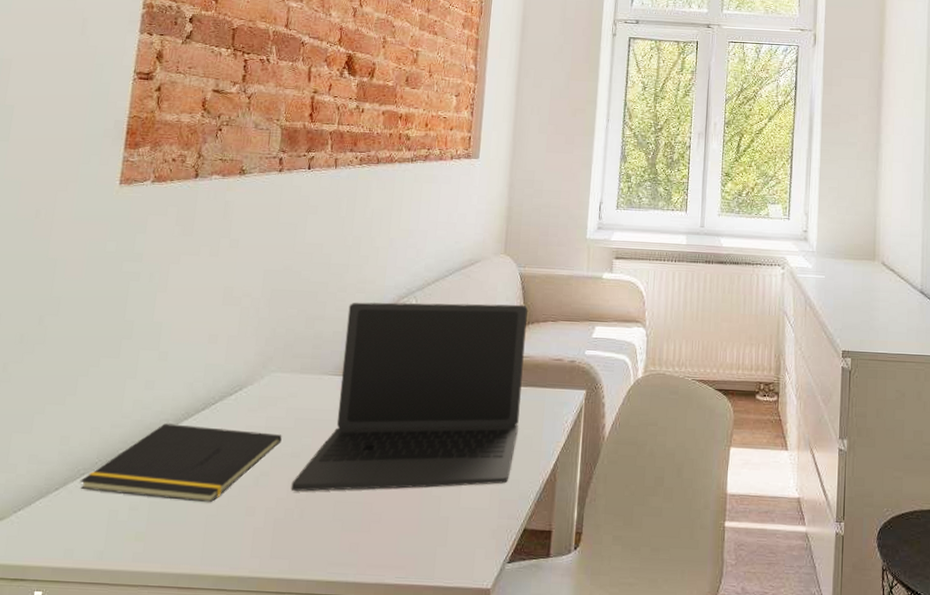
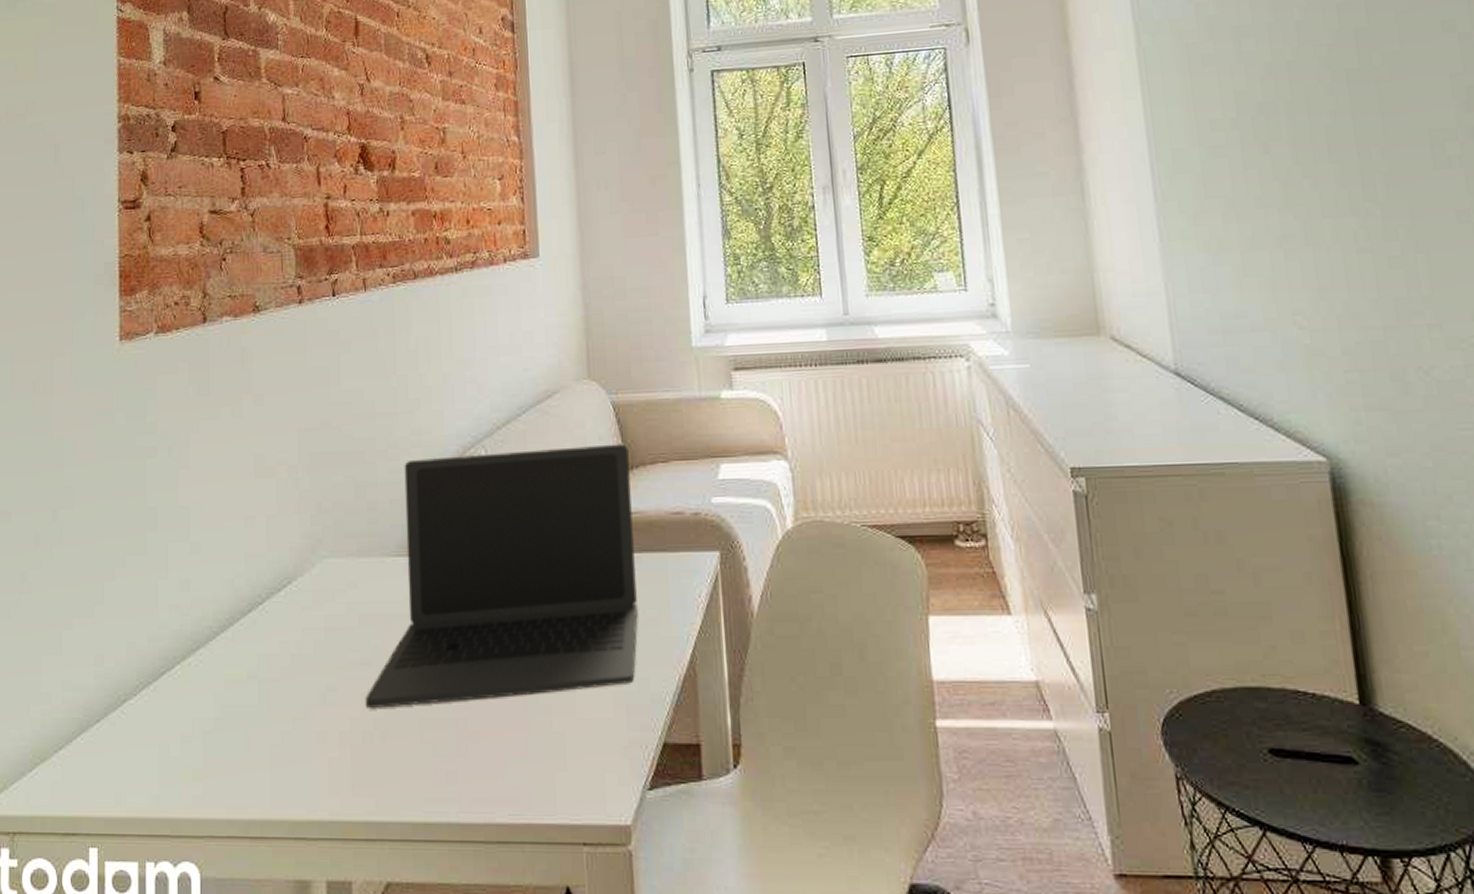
notepad: present [80,423,282,503] -> none [122,632,346,729]

